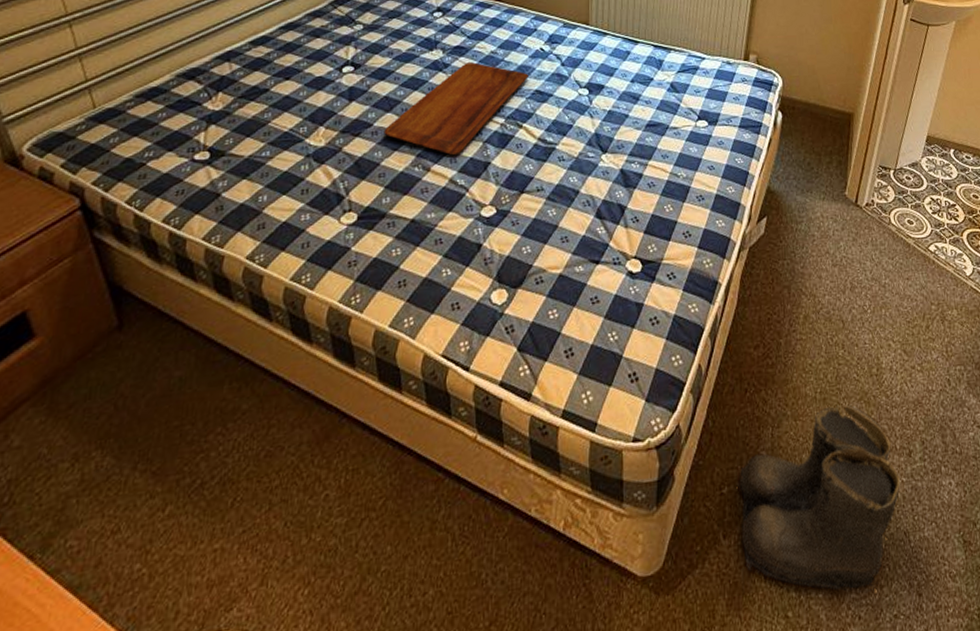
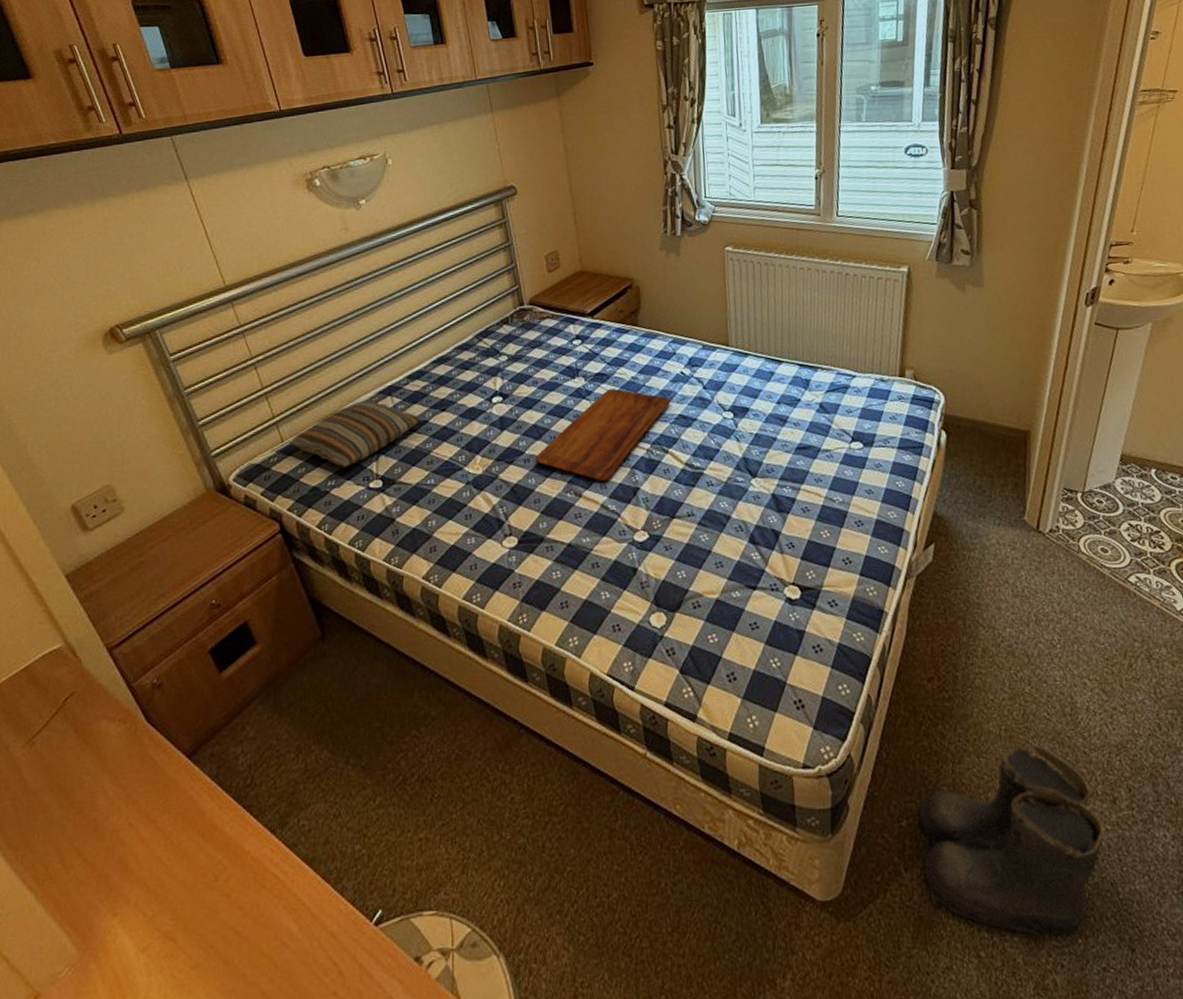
pillow: none [102,64,262,137] -> present [288,399,422,467]

